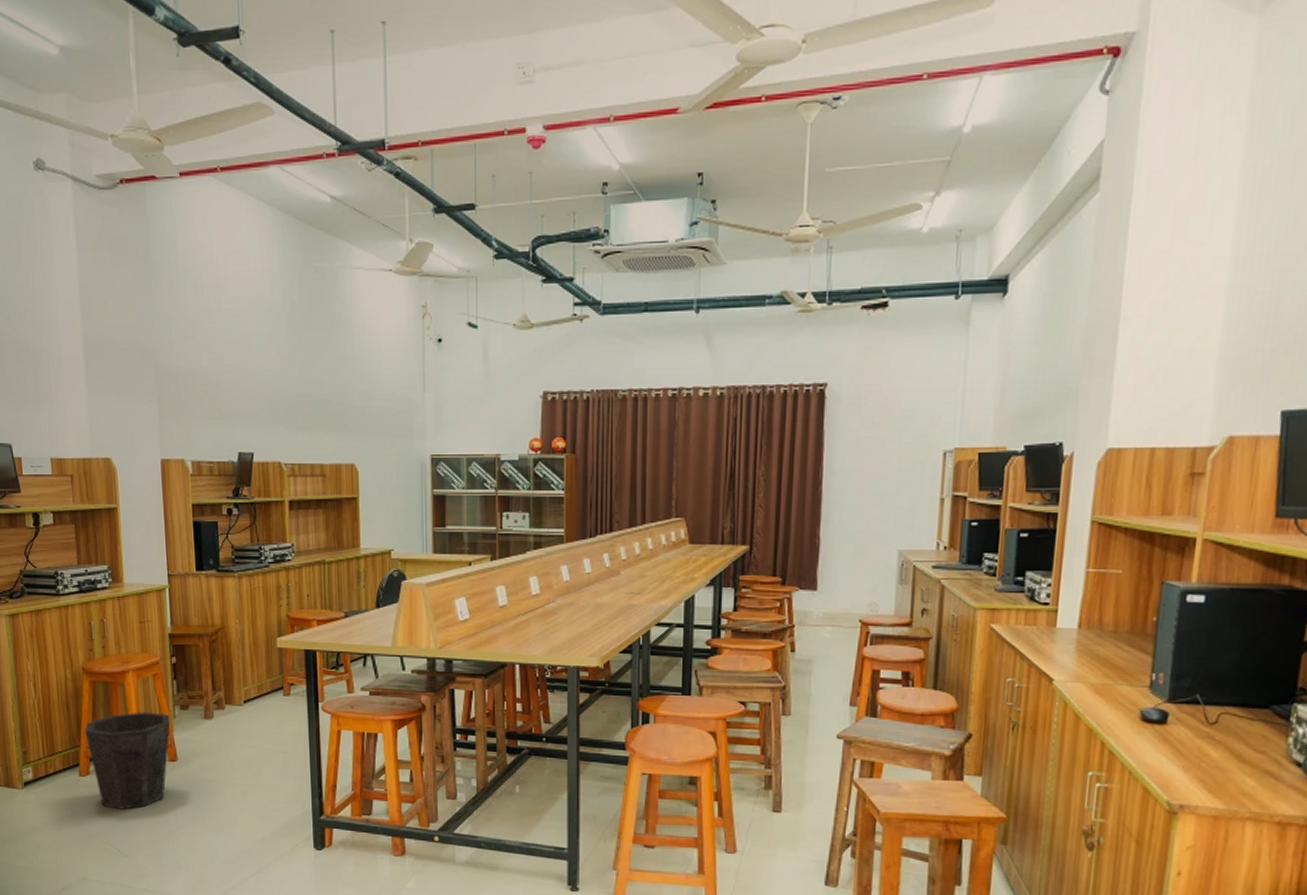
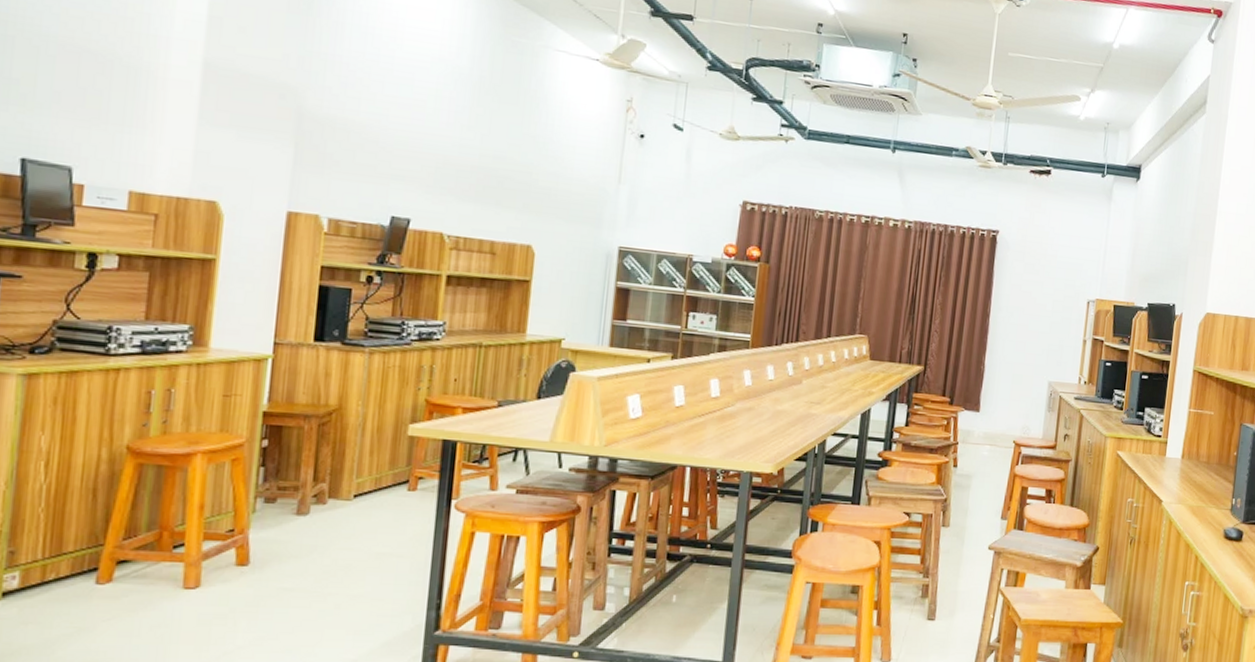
waste bin: present [85,712,171,809] -> none [115,504,248,627]

